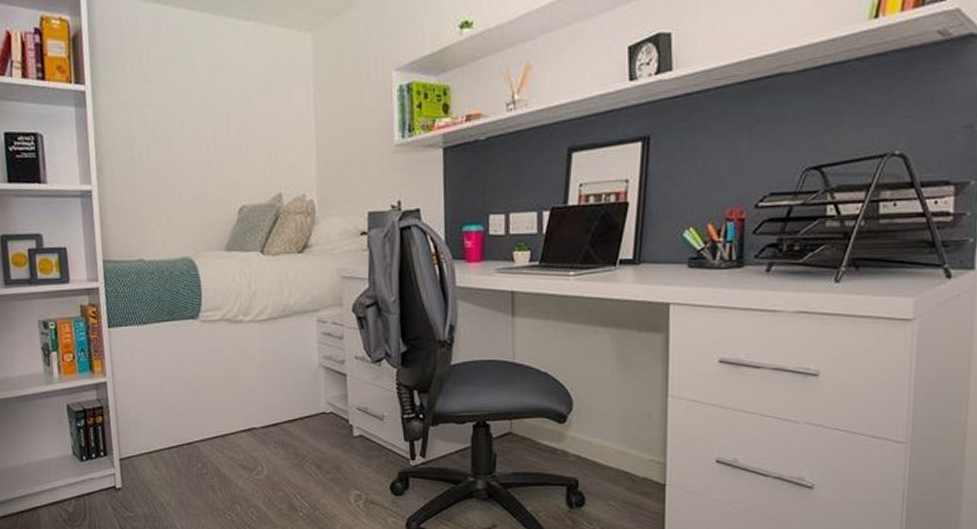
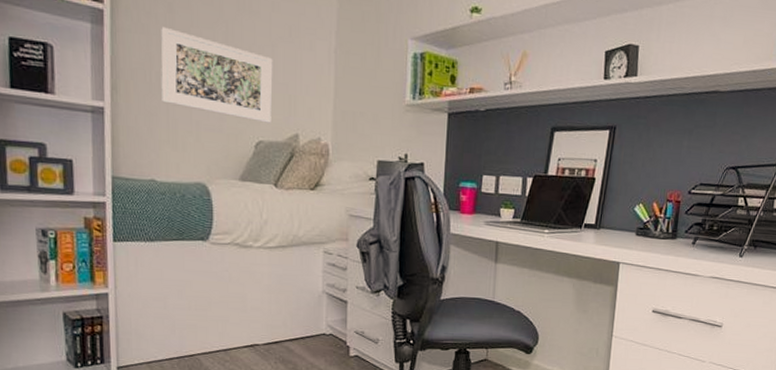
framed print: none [139,99,253,186] -> present [161,26,273,123]

